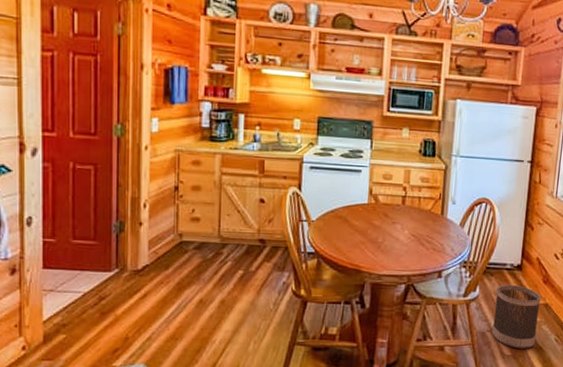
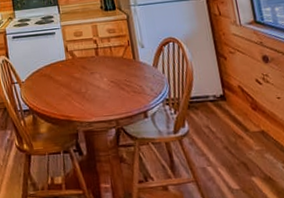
wastebasket: present [491,285,541,349] -> none [205,116,263,182]

